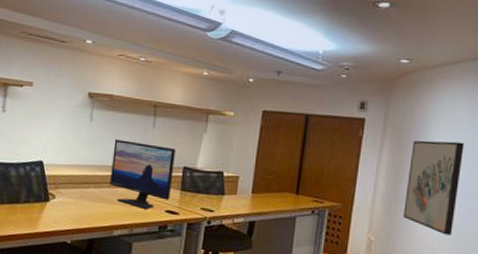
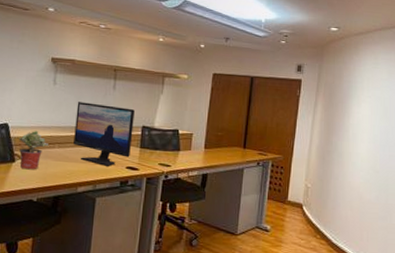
potted plant: none [53,169,85,210] -> present [18,131,49,170]
wall art: present [403,140,464,236] -> none [334,98,384,180]

